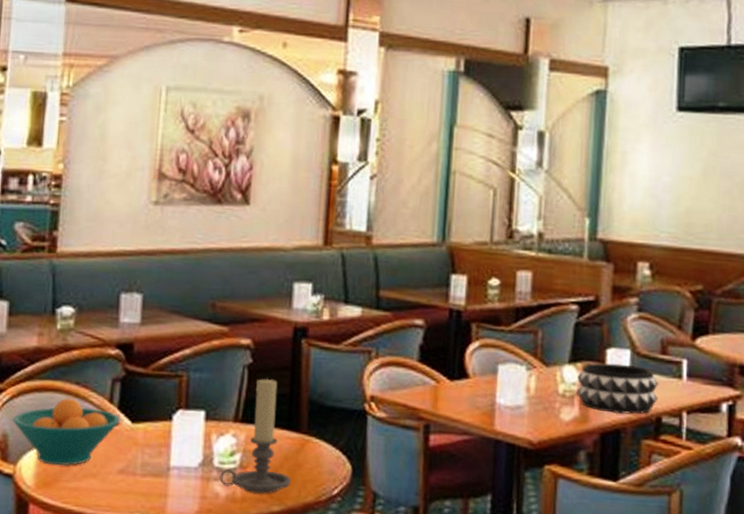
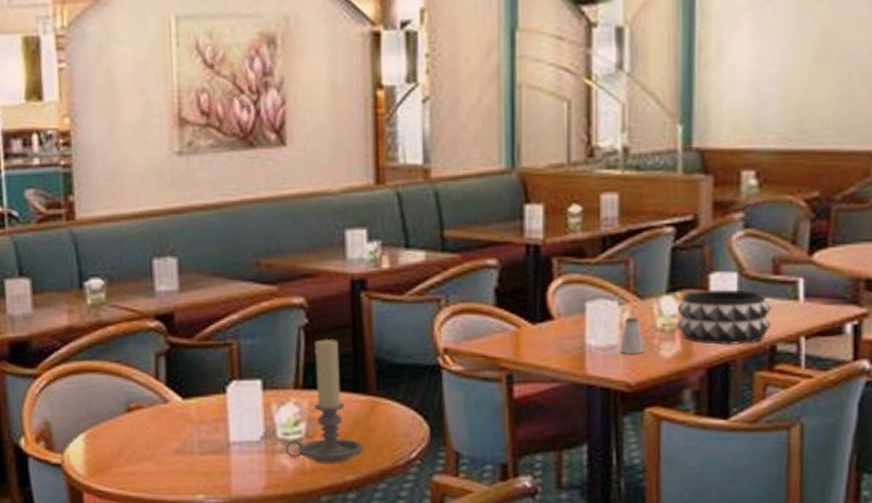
fruit bowl: present [12,398,121,466] -> none [52,378,171,451]
saltshaker: none [525,382,548,415] -> present [619,317,645,354]

